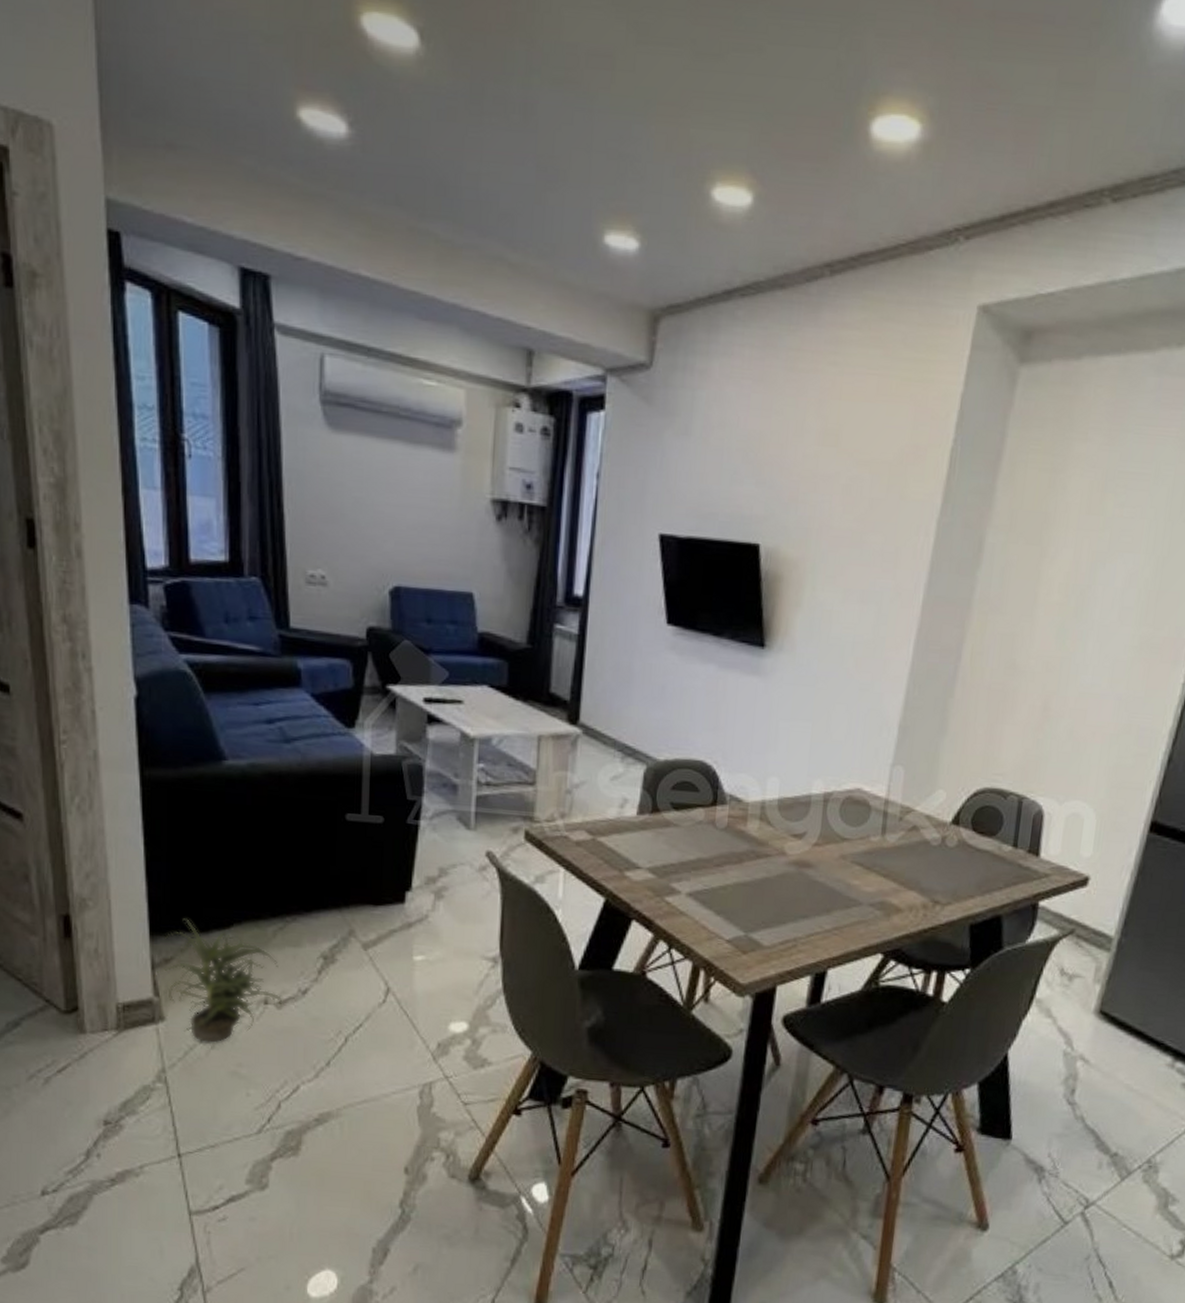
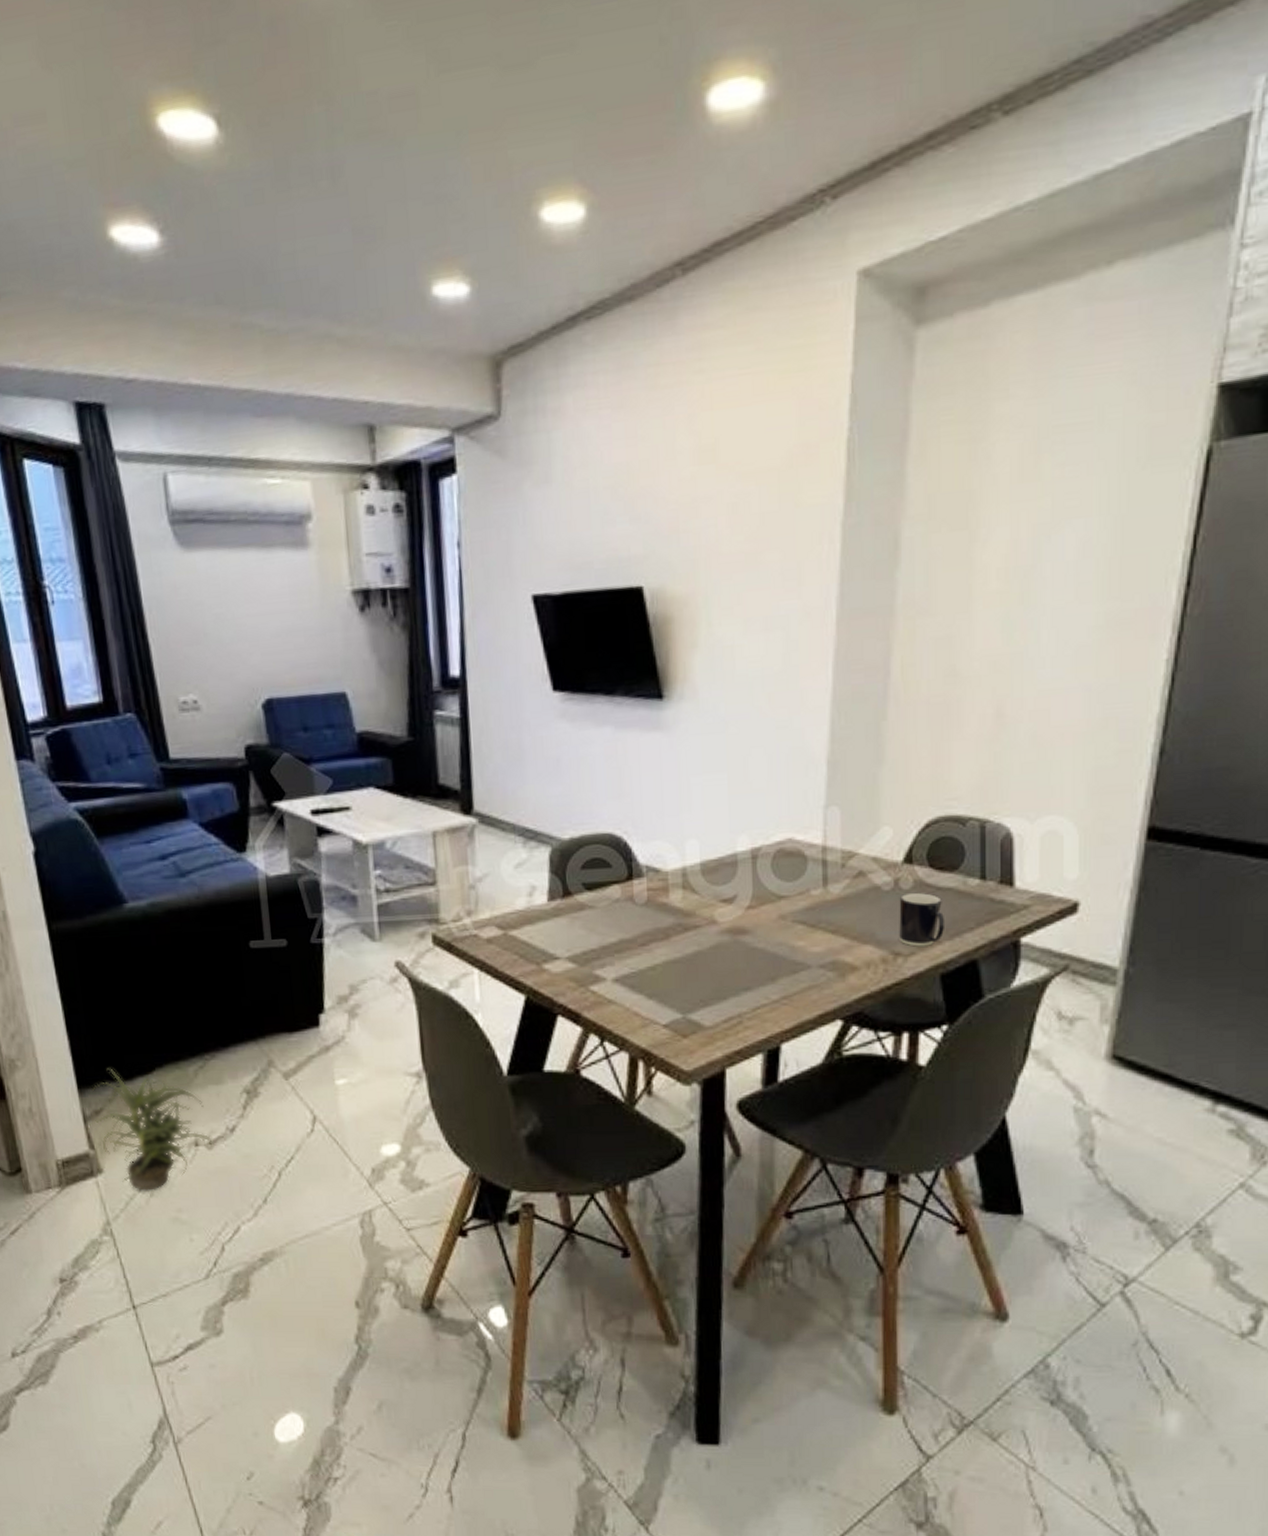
mug: none [940,850,980,899] -> present [899,892,946,947]

